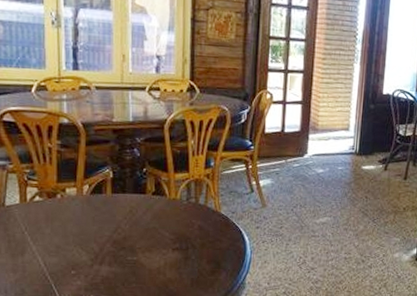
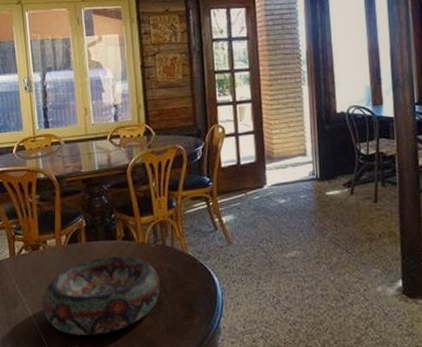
decorative bowl: none [55,209,189,286] -> present [42,256,161,335]

